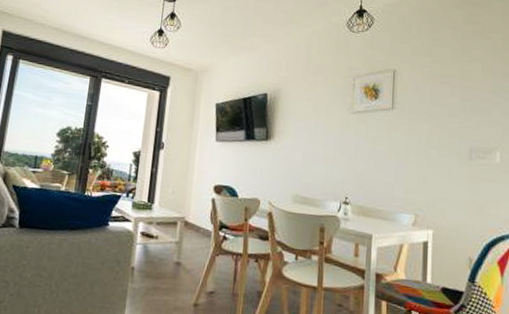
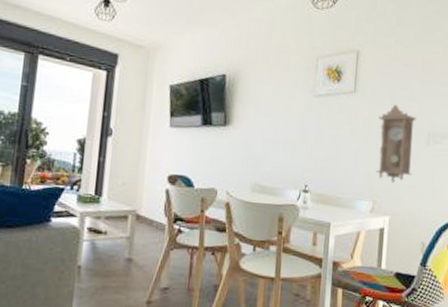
pendulum clock: none [417,120,457,198] -> present [376,104,416,184]

